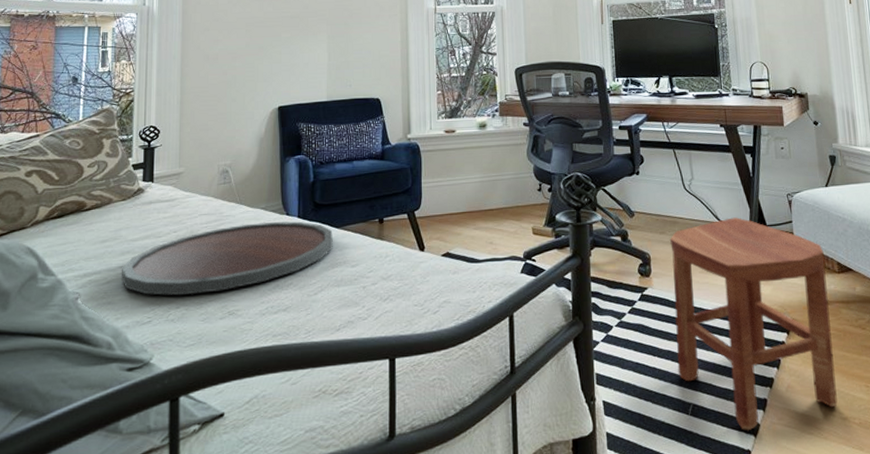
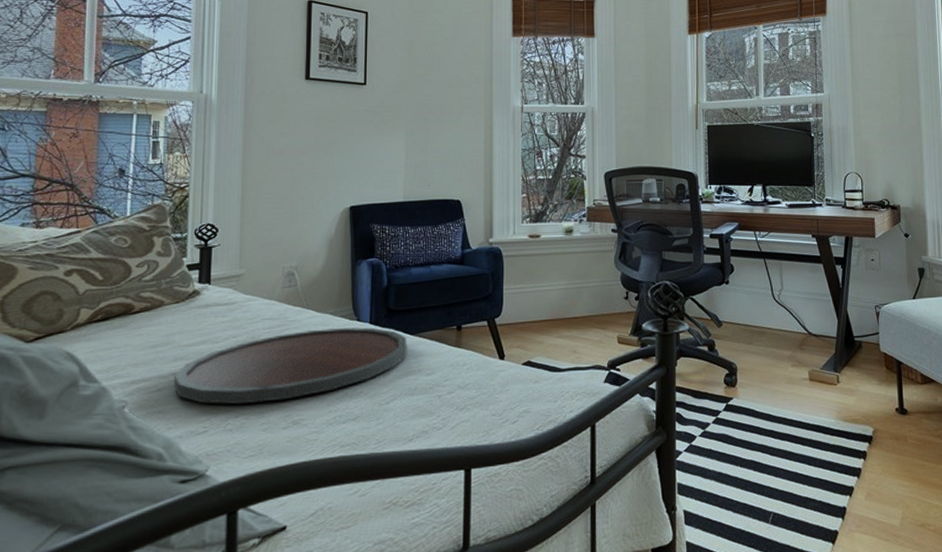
stool: present [670,217,838,430] -> none [757,328,914,538]

